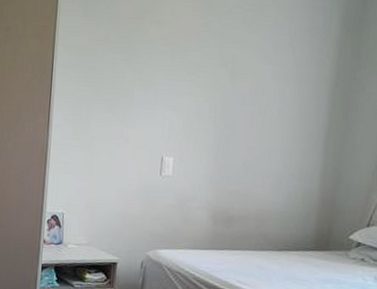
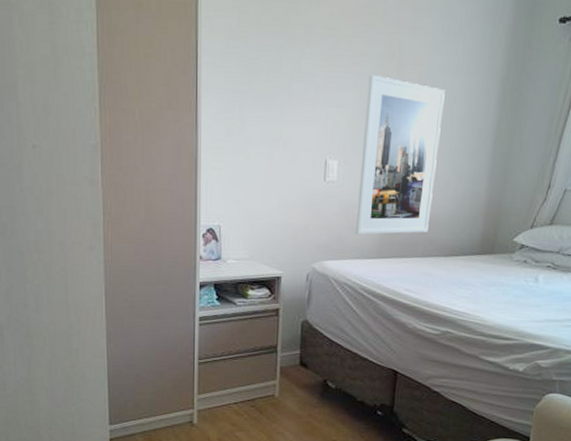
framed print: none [189,83,276,227] -> present [355,75,445,235]

